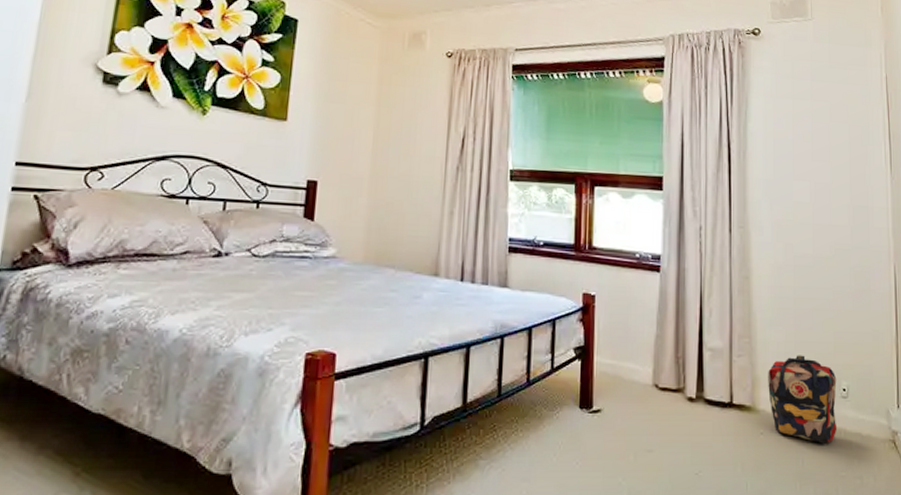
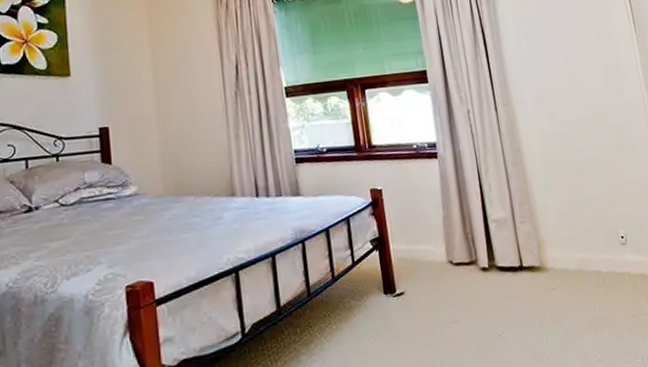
backpack: present [768,355,837,444] -> none [550,212,621,289]

